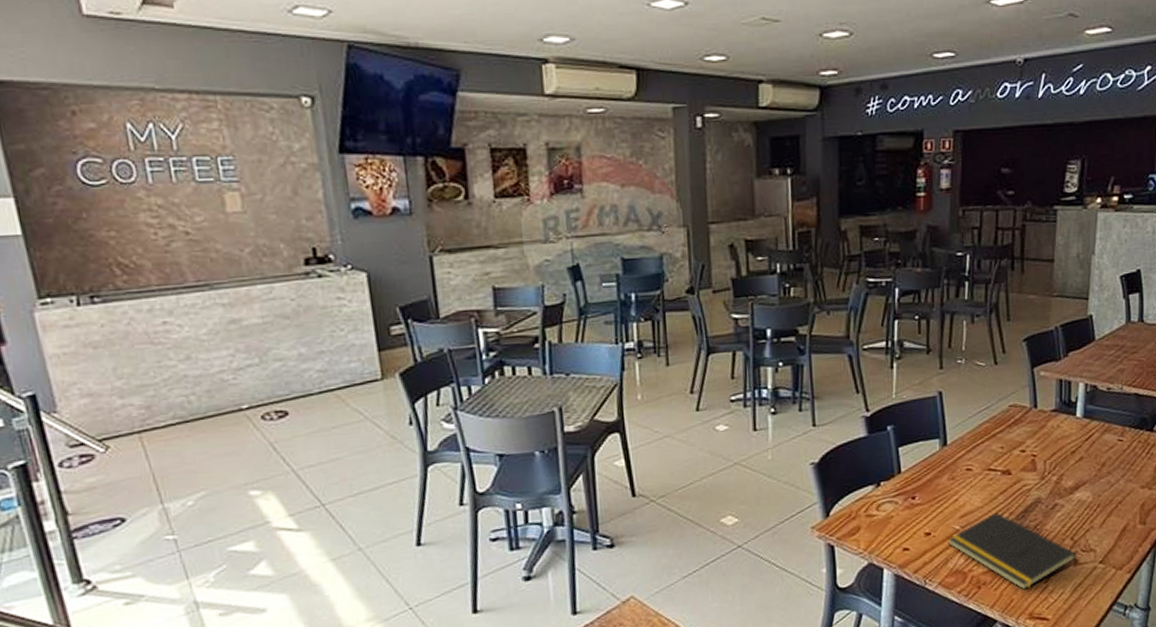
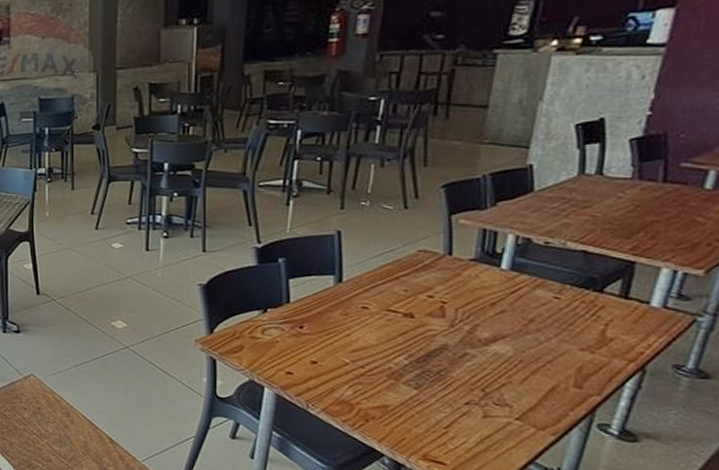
notepad: present [948,512,1077,590] -> none [336,352,487,431]

